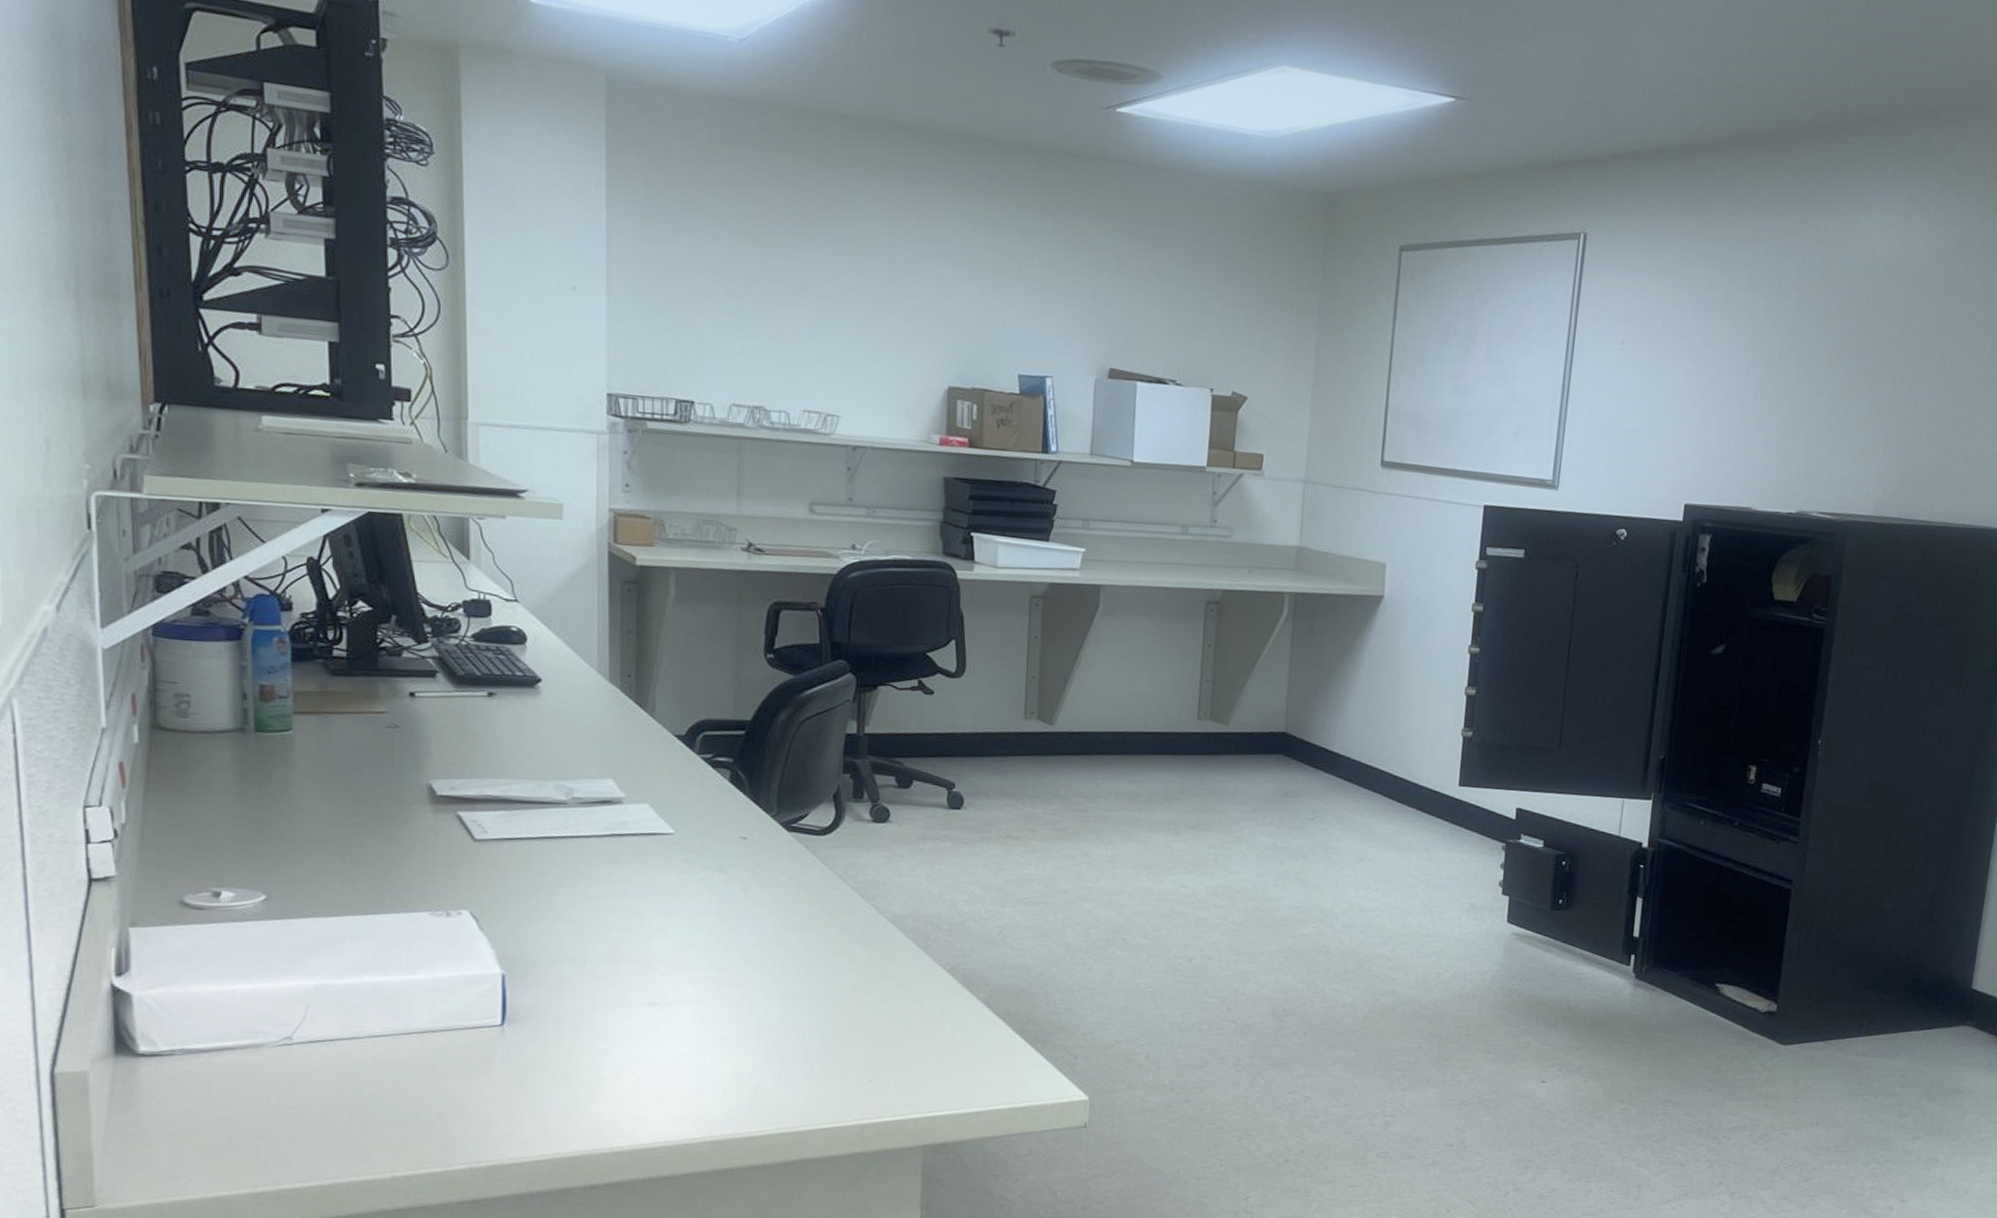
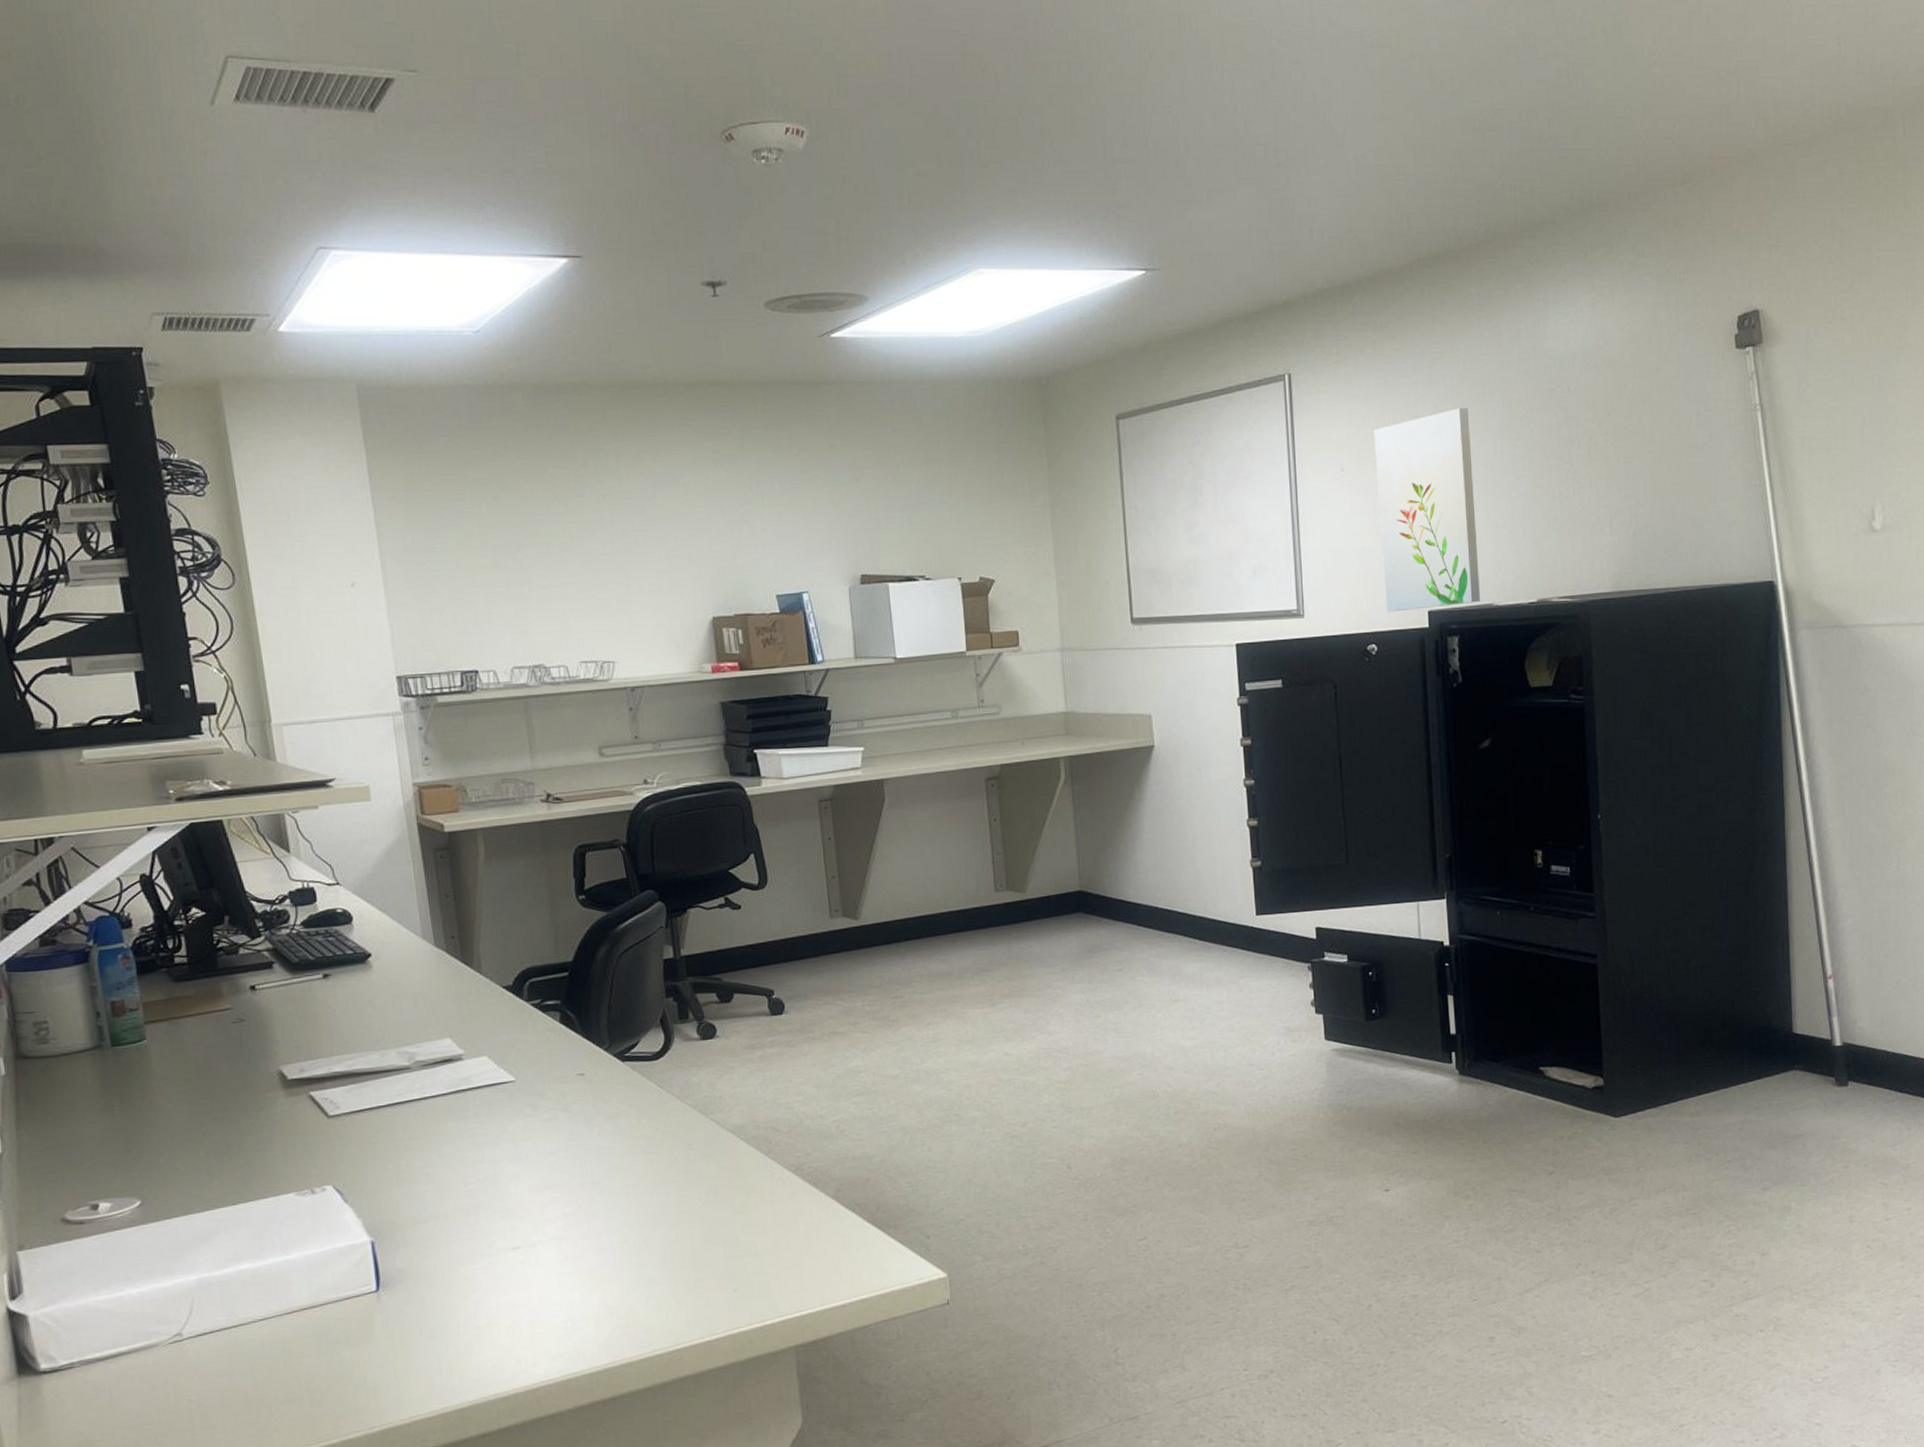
wall art: none [1642,299,1761,504] -> present [1374,408,1481,613]

